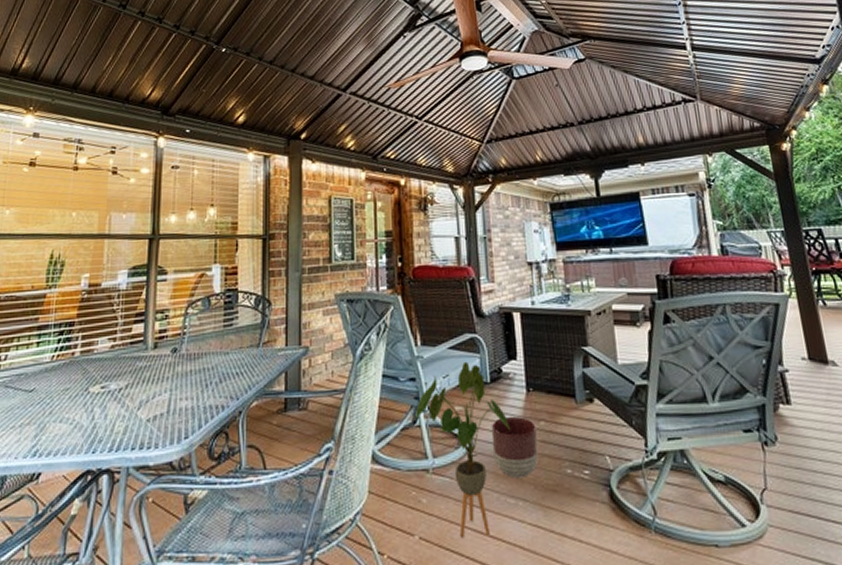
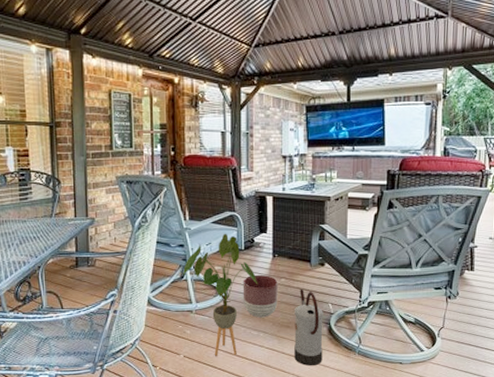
watering can: none [561,435,607,552] -> present [294,288,323,367]

